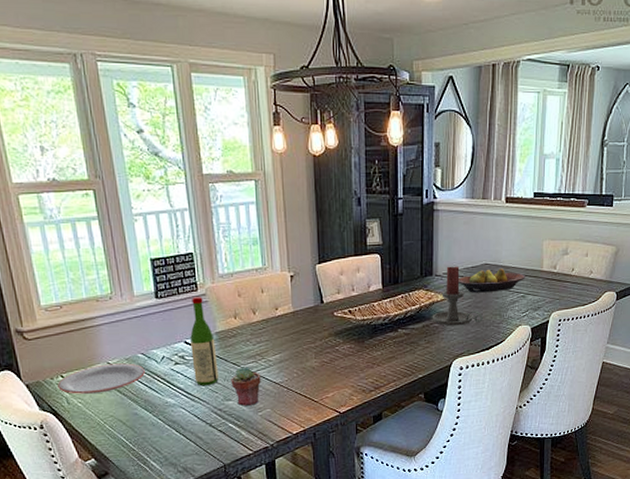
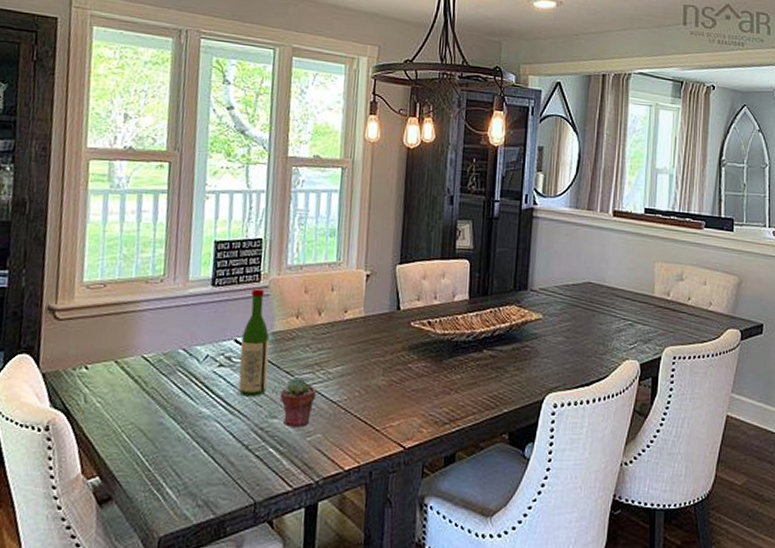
plate: present [57,363,145,394] -> none [78,357,183,393]
candle holder: present [432,266,483,326] -> none [523,281,583,353]
fruit bowl: present [458,268,525,293] -> none [557,289,634,317]

